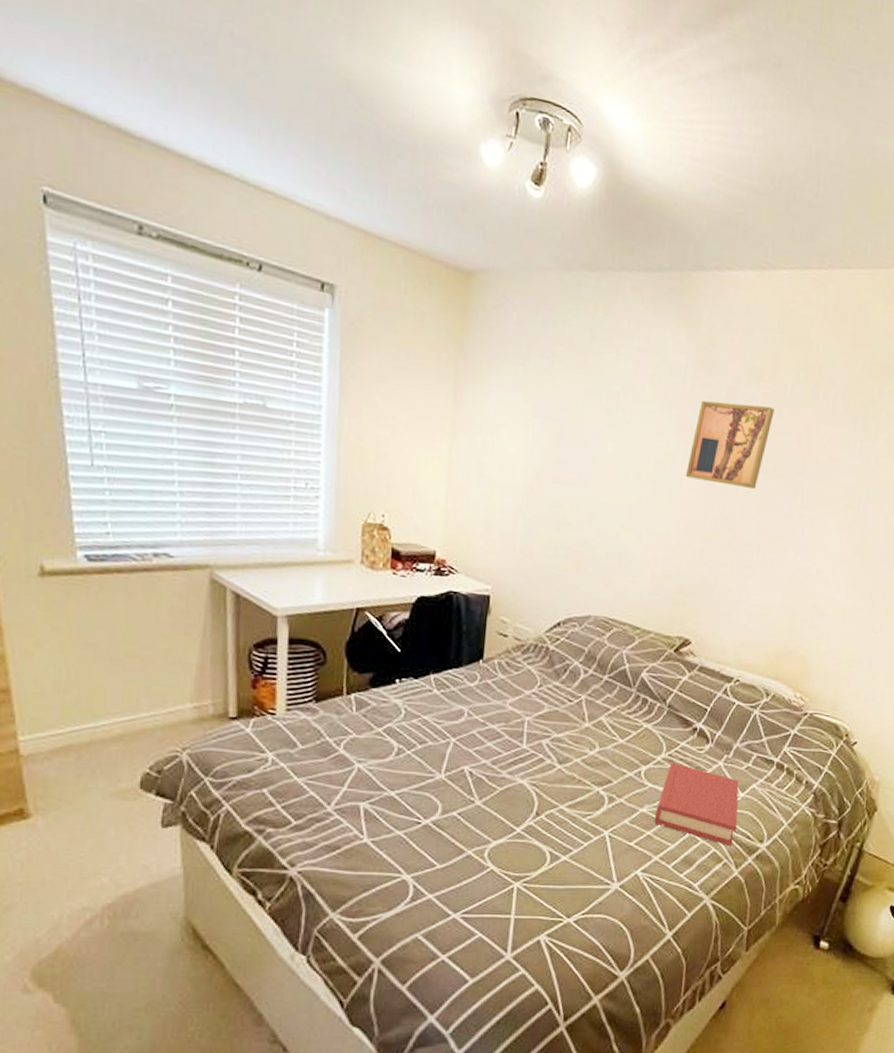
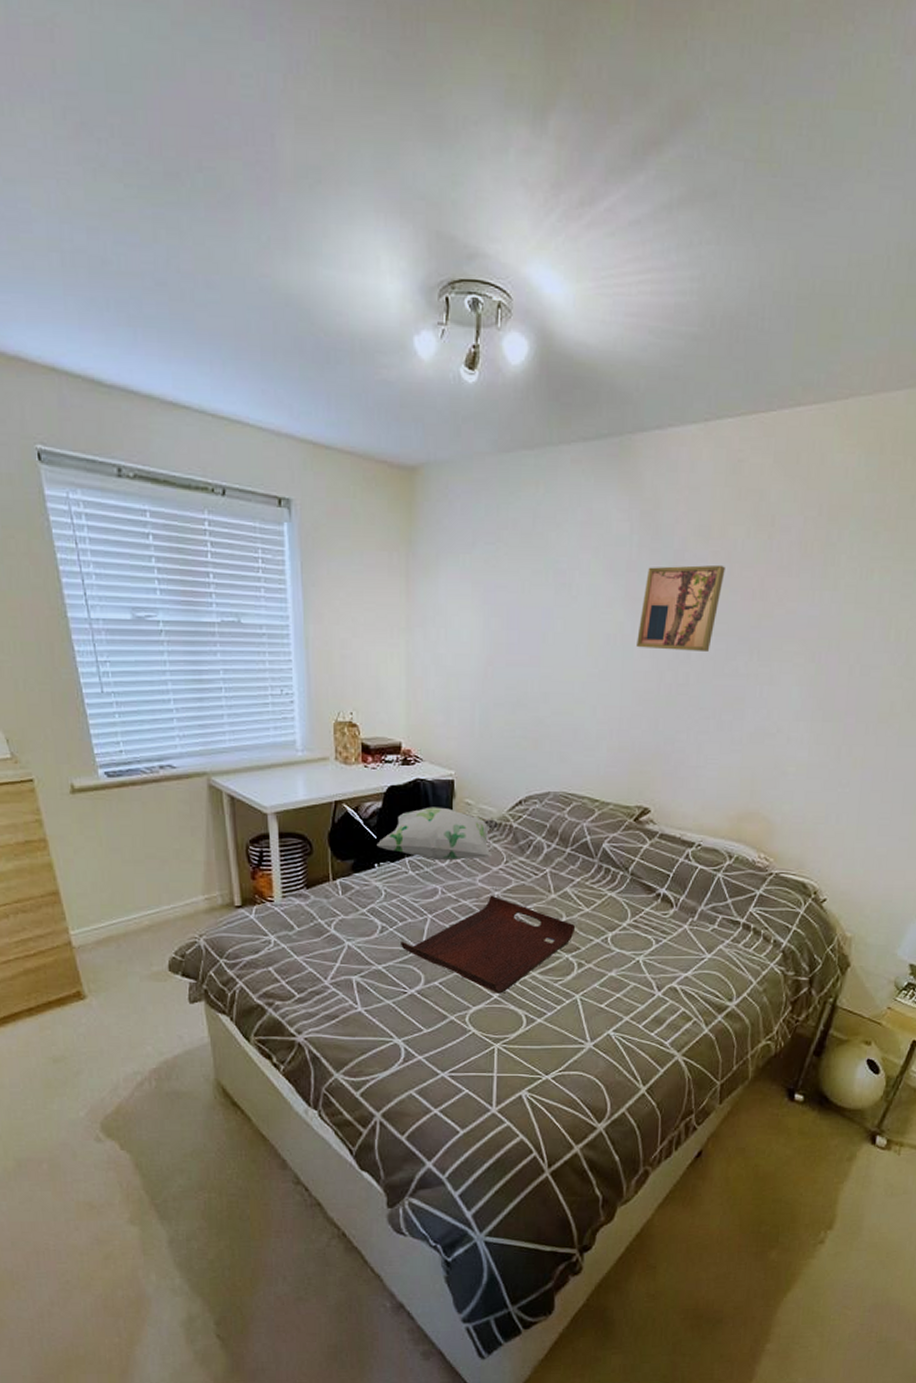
decorative pillow: none [400,622,534,681] -> present [377,807,498,861]
serving tray: none [418,720,609,827] -> present [401,895,576,994]
hardback book: present [654,762,739,846] -> none [623,928,706,1005]

